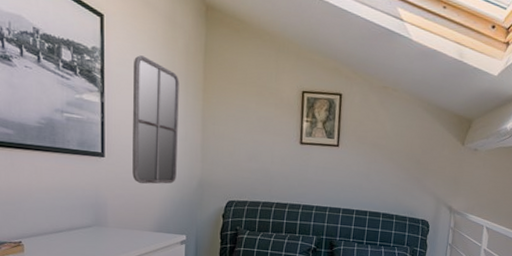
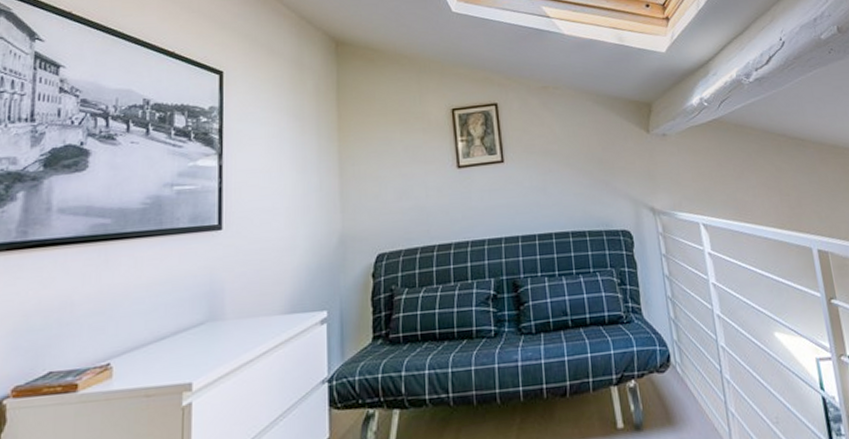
home mirror: present [132,55,179,184] -> none [257,105,311,255]

